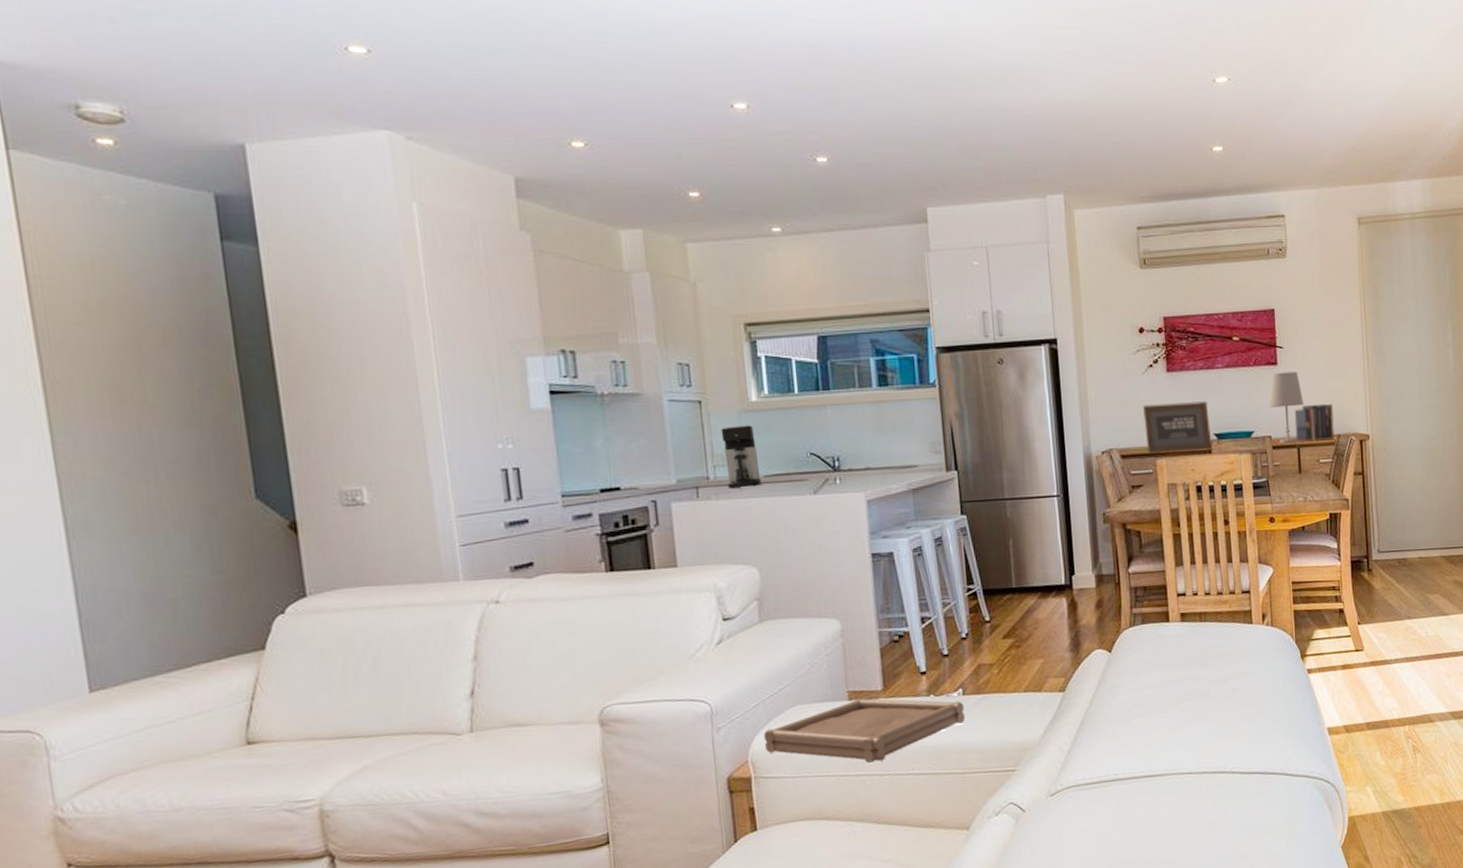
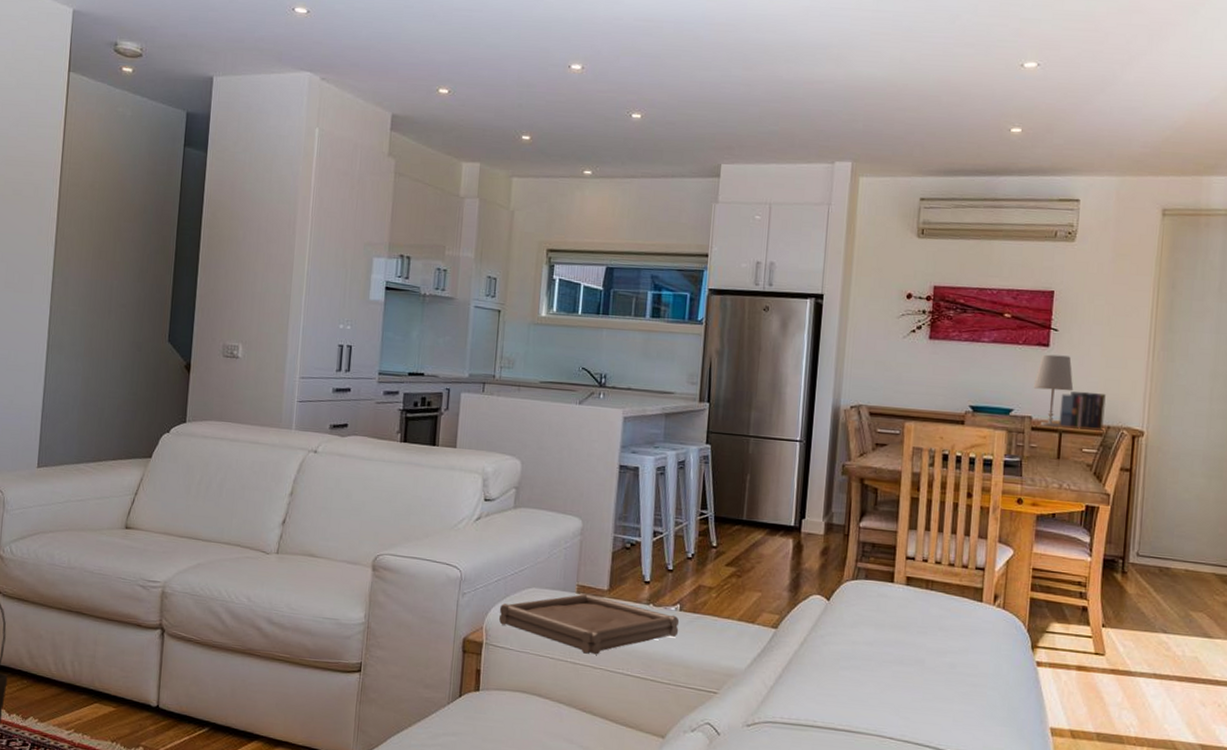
coffee maker: present [721,425,763,489] -> none [509,335,539,390]
picture frame: present [1143,401,1213,454] -> none [897,367,967,421]

